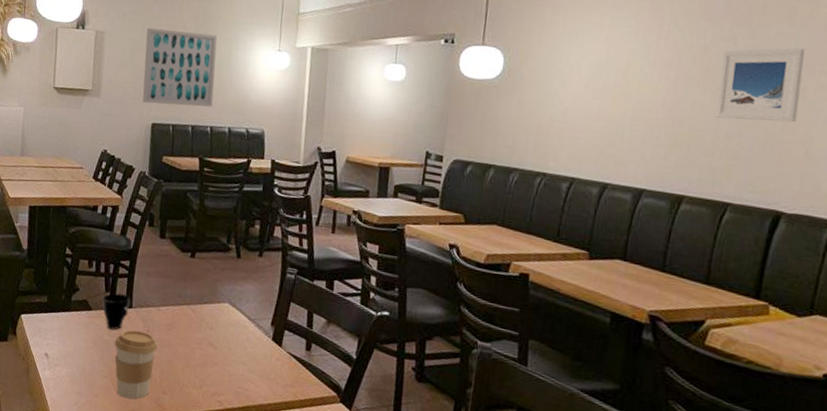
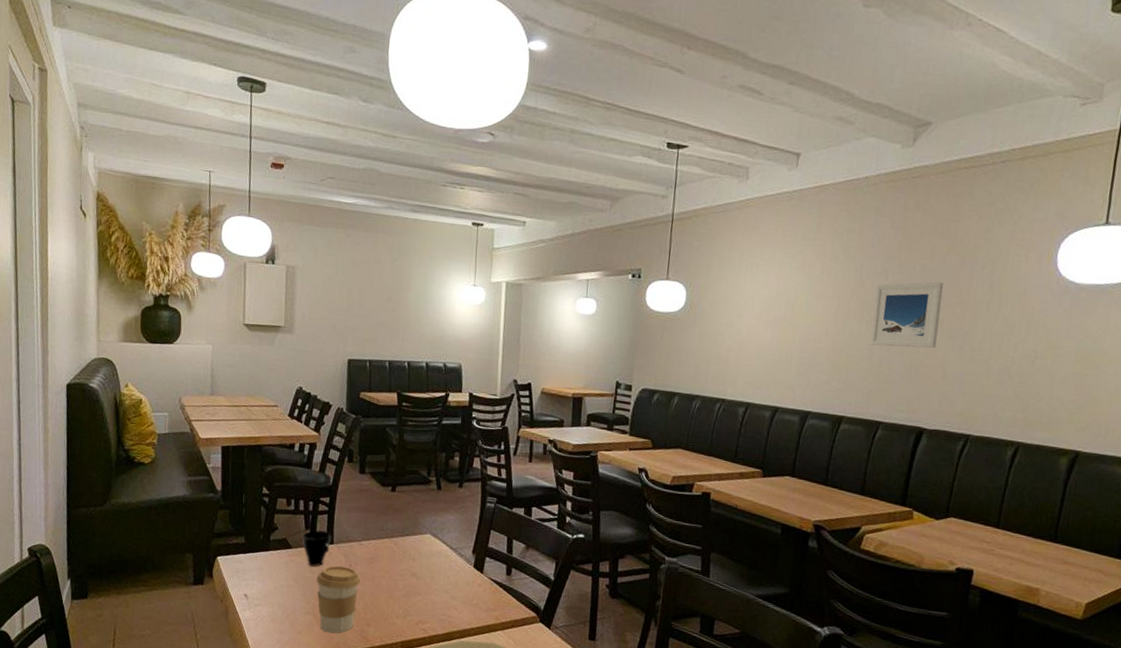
wall art: present [142,28,218,107] -> none [337,263,413,342]

